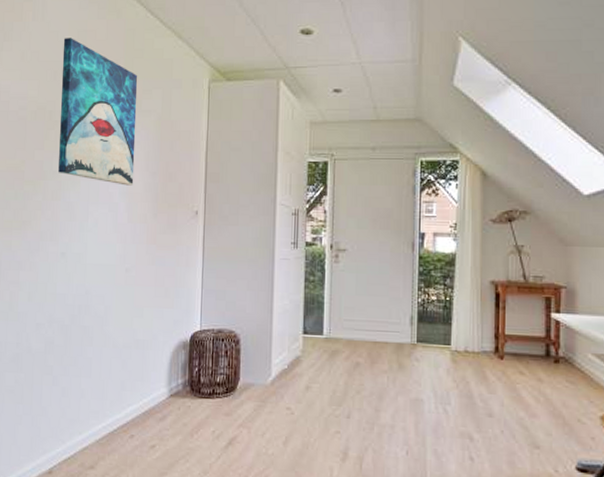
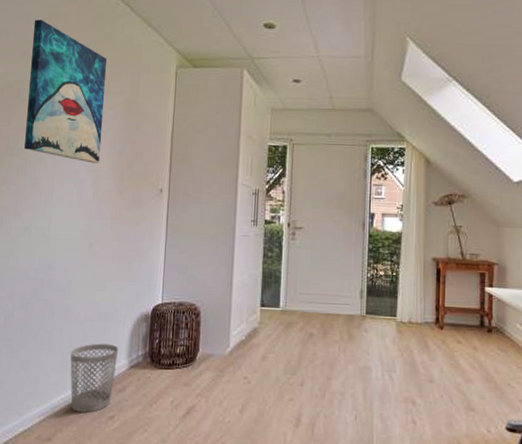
wastebasket: none [110,371,157,441] -> present [70,343,118,413]

